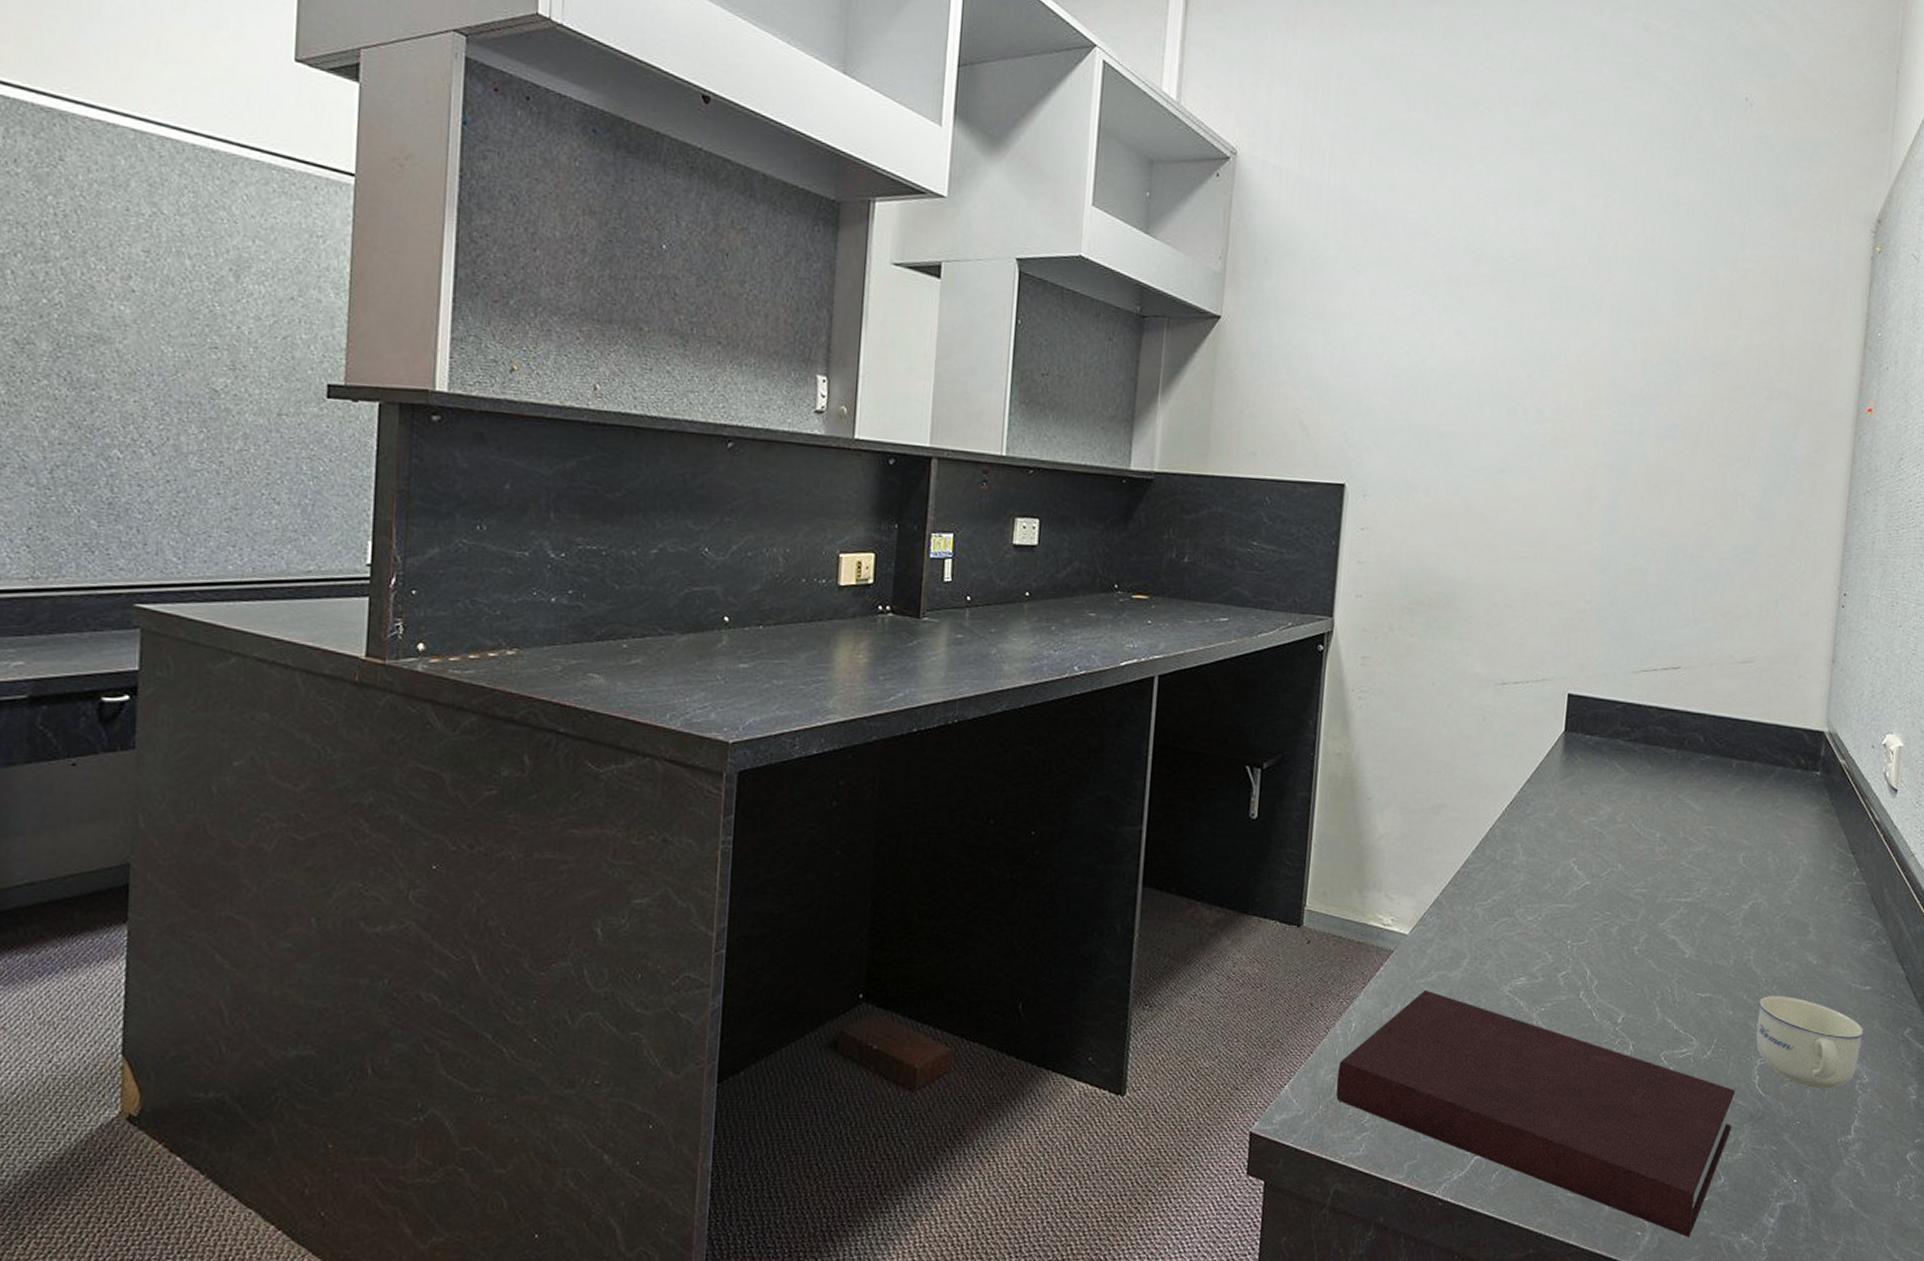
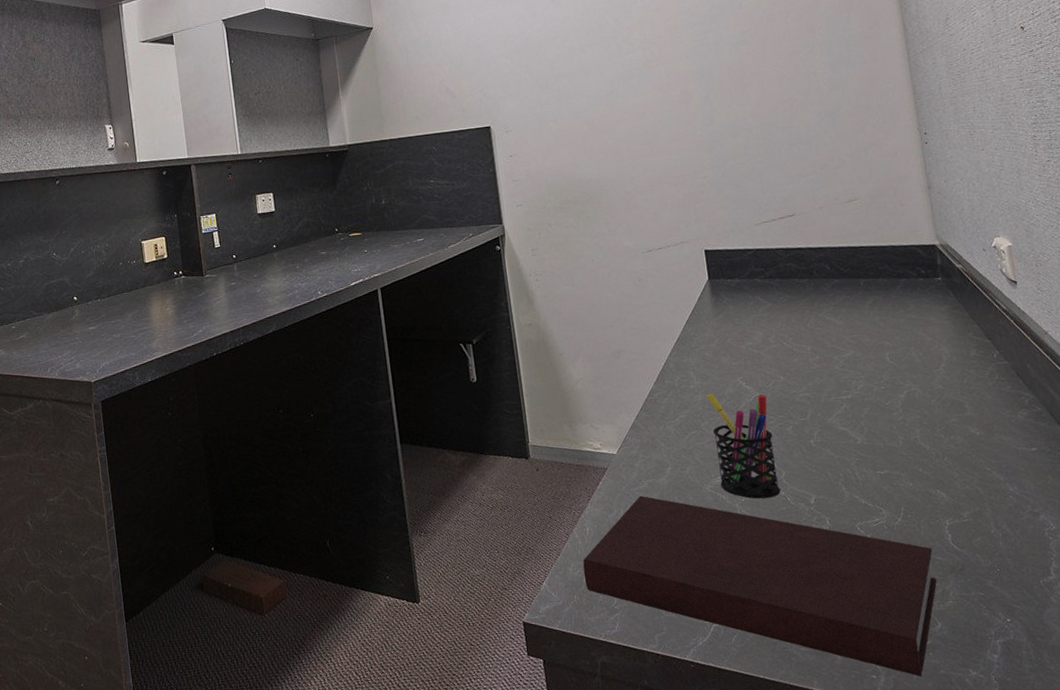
pen holder: none [1521,873,1597,1010] -> present [706,393,781,499]
cup: present [1756,996,1864,1089] -> none [935,464,1042,540]

